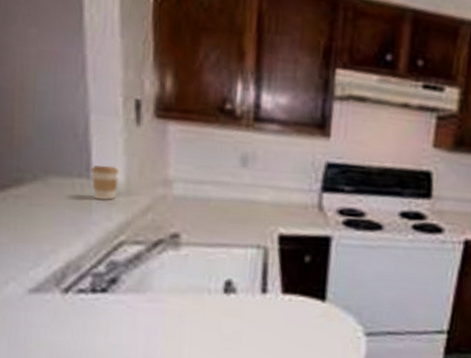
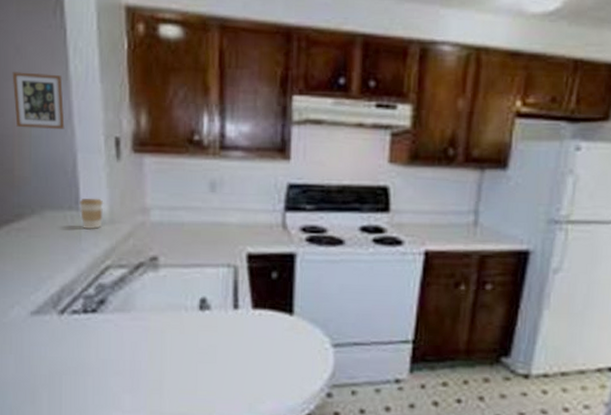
picture frame: none [14,15,77,86] -> present [12,72,65,130]

